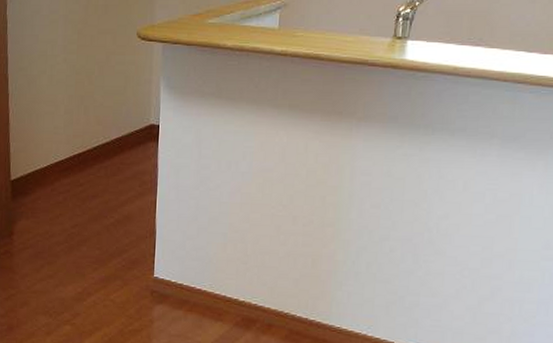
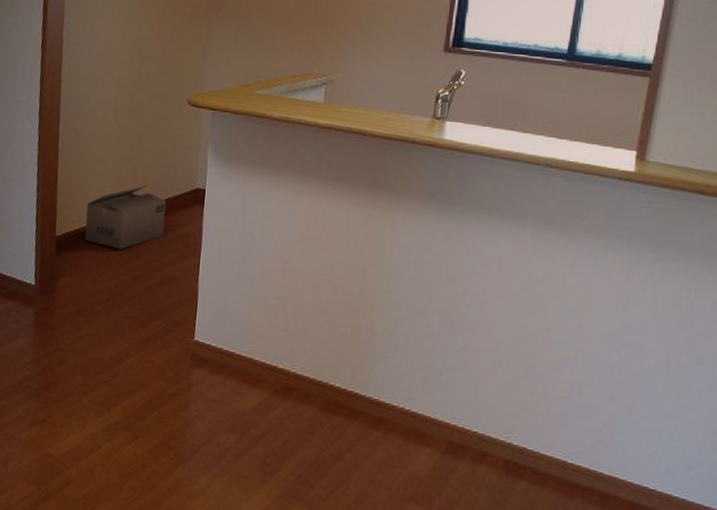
cardboard box: none [39,124,121,191] -> present [84,185,167,250]

